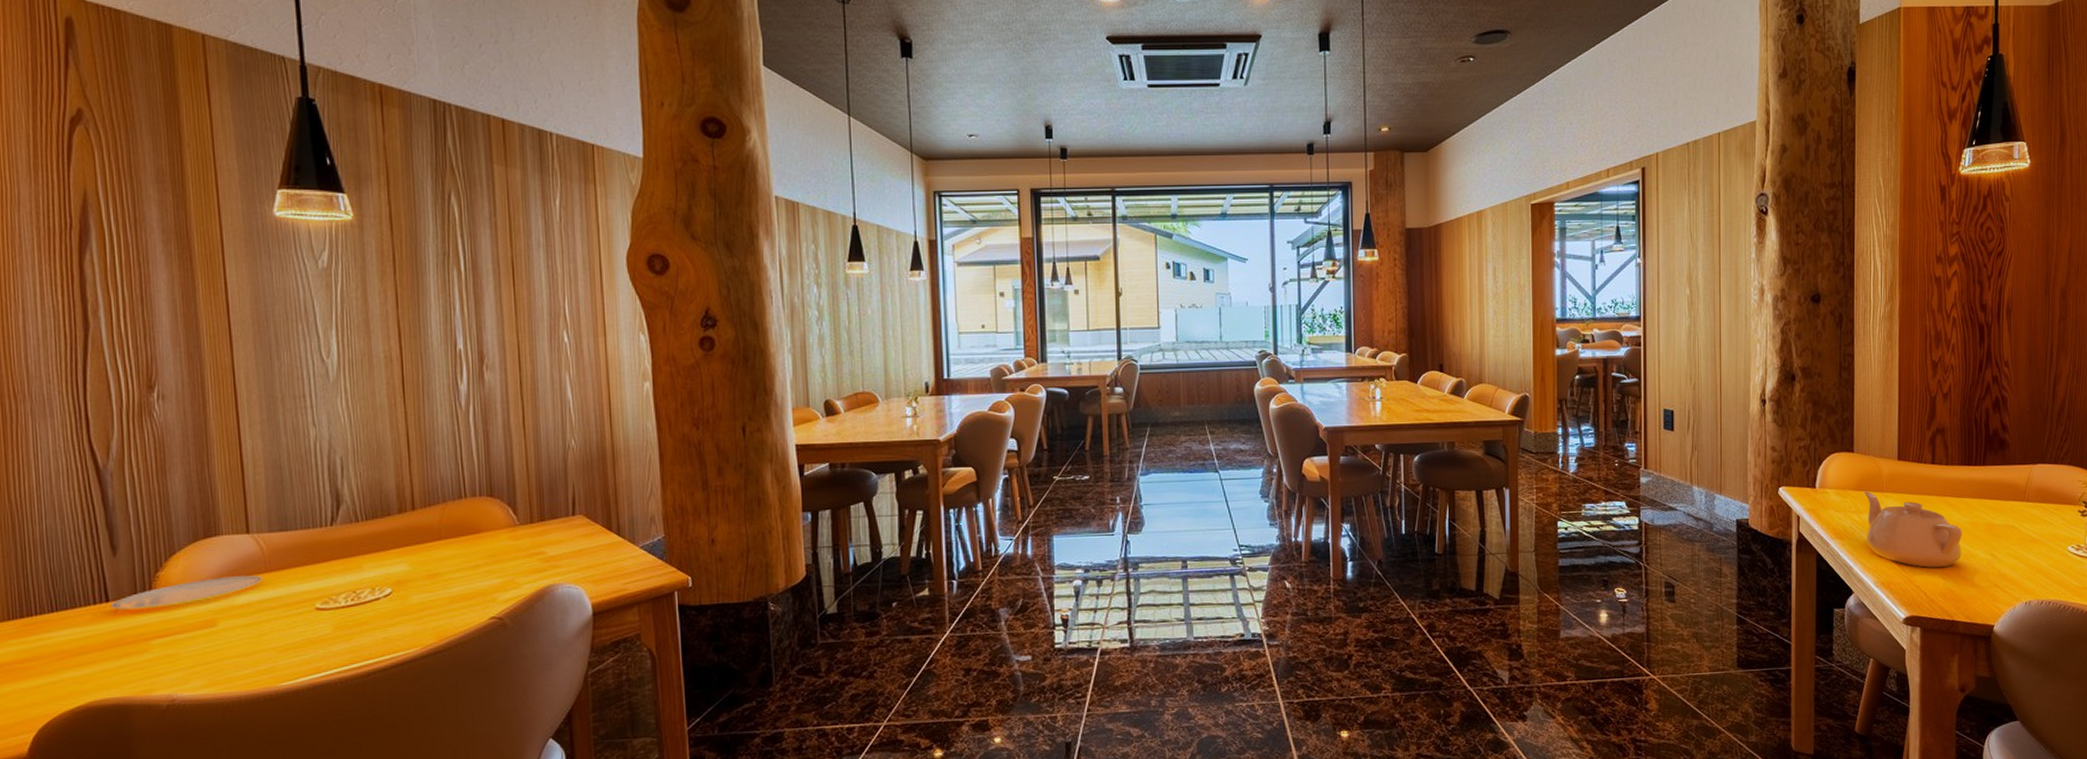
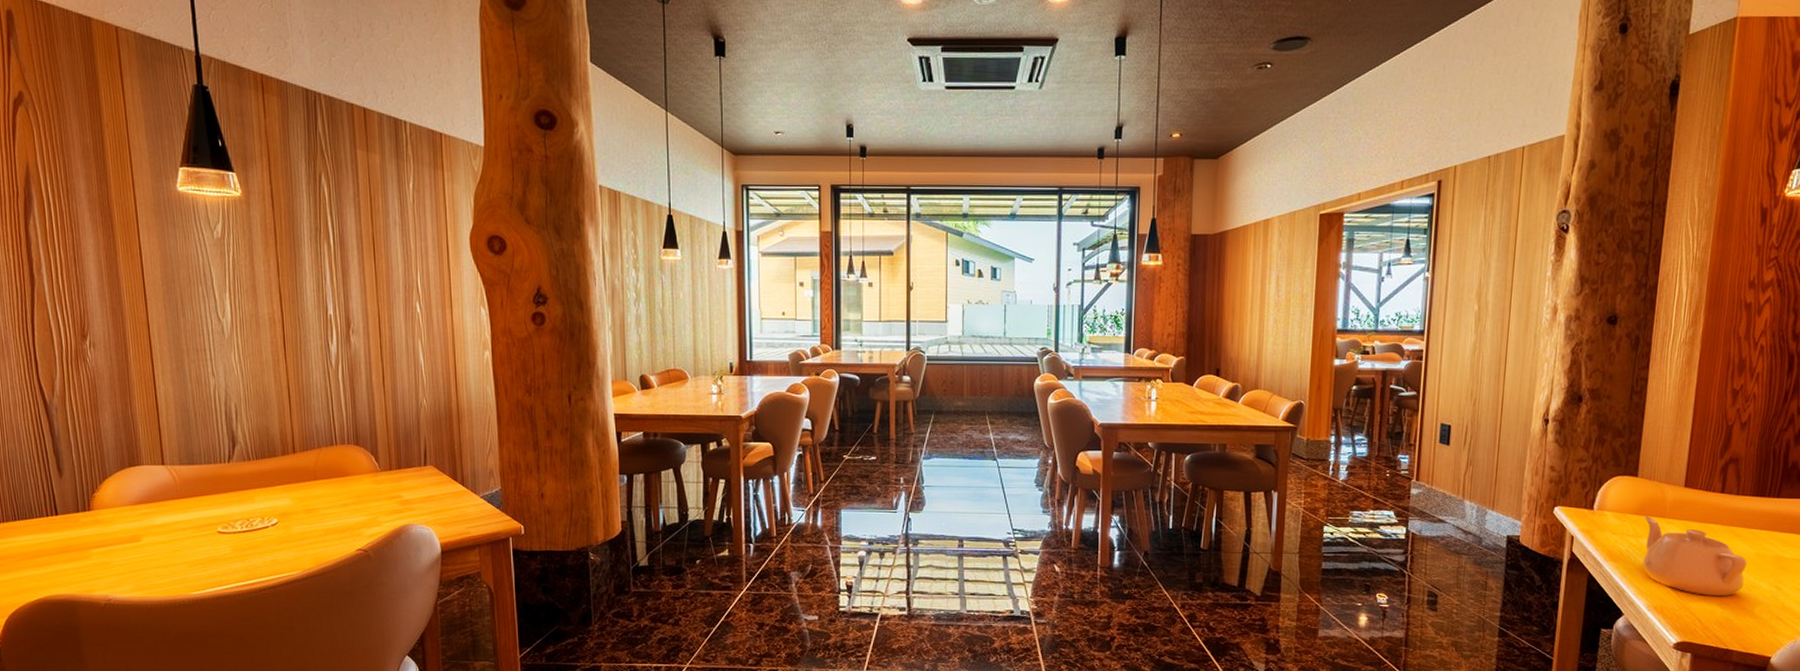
plate: present [110,574,264,610] -> none [58,499,176,523]

